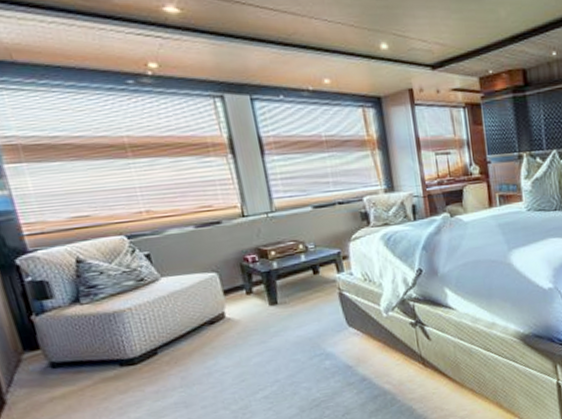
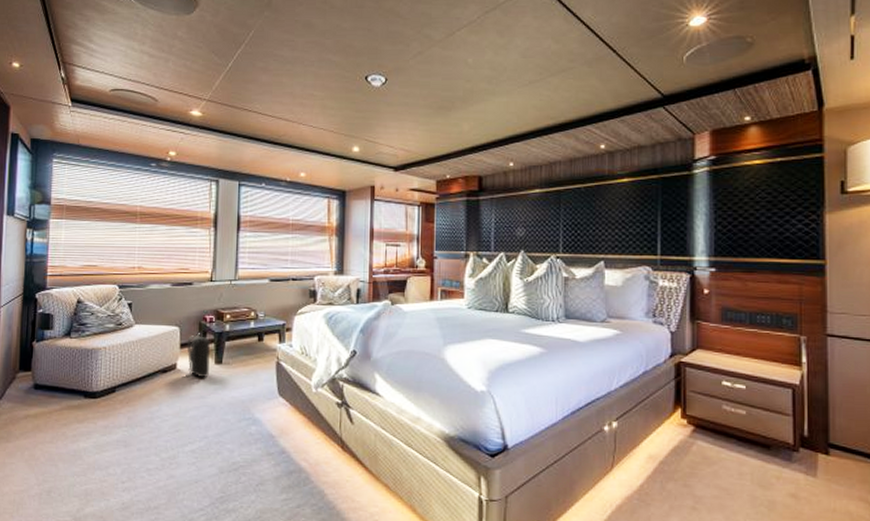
backpack: none [230,276,265,325] -> present [185,333,210,378]

